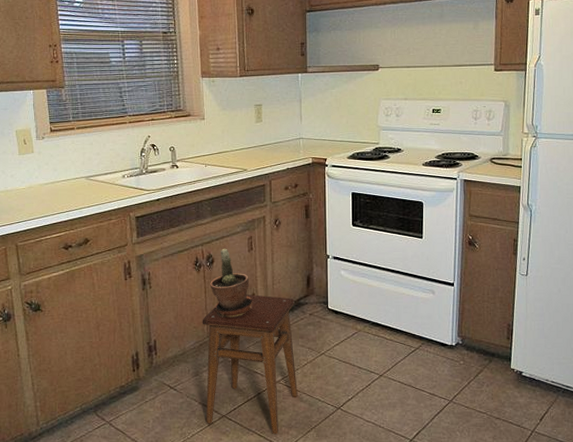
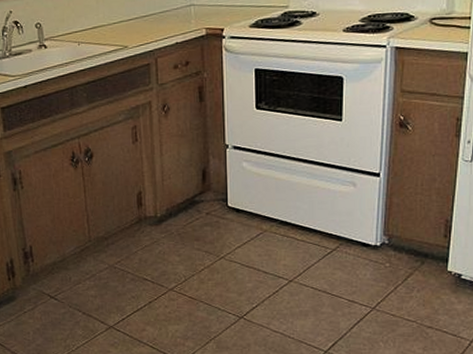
stool: present [202,294,298,434] -> none [82,192,194,346]
potted plant: present [210,248,252,318] -> none [90,140,139,219]

